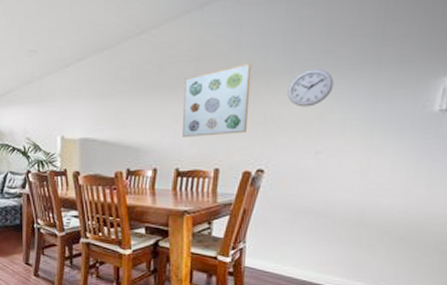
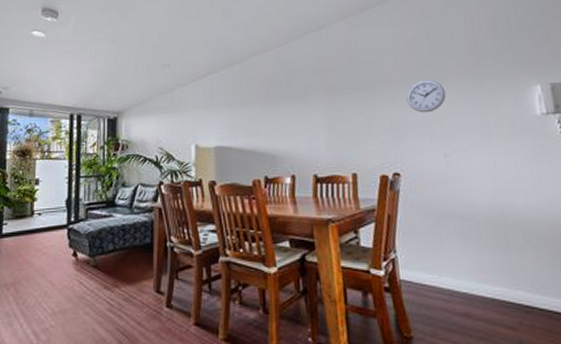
wall art: present [183,63,252,137] -> none [312,75,376,143]

